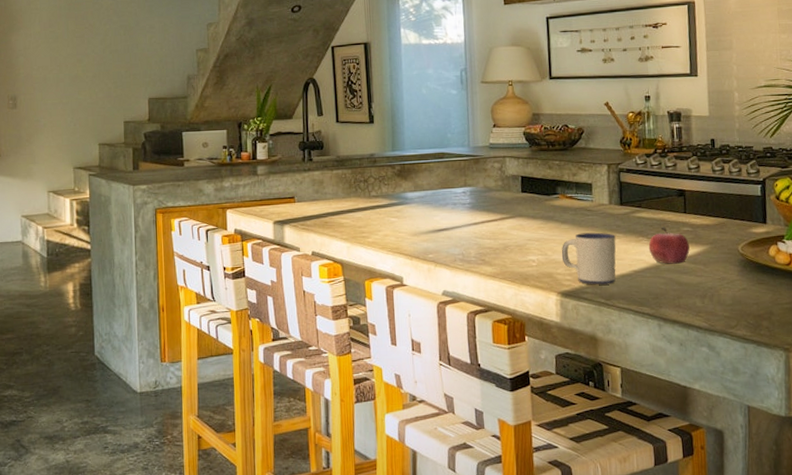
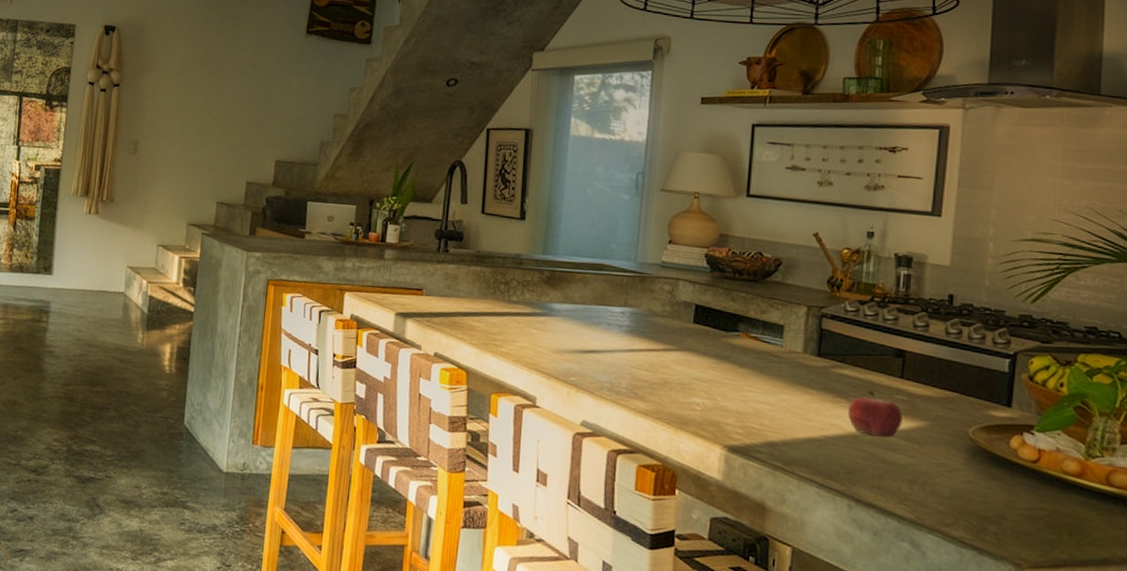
mug: present [561,232,616,285] -> none [734,381,806,447]

